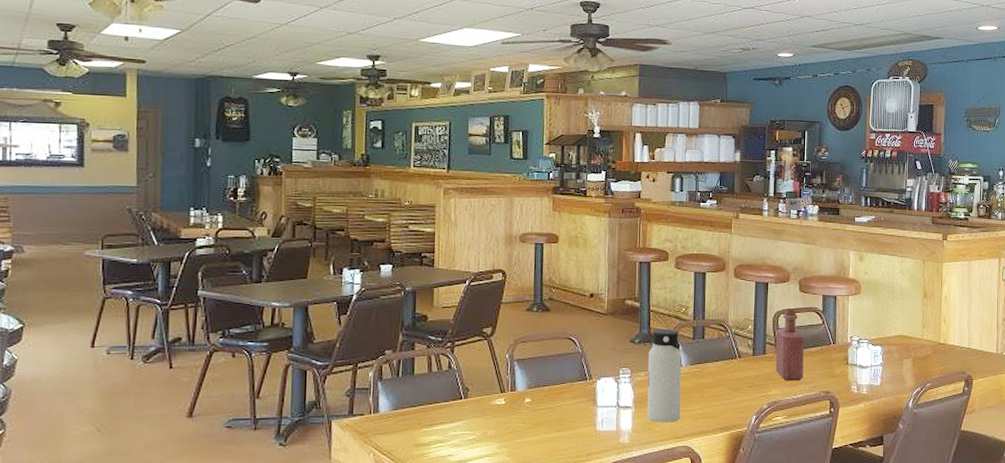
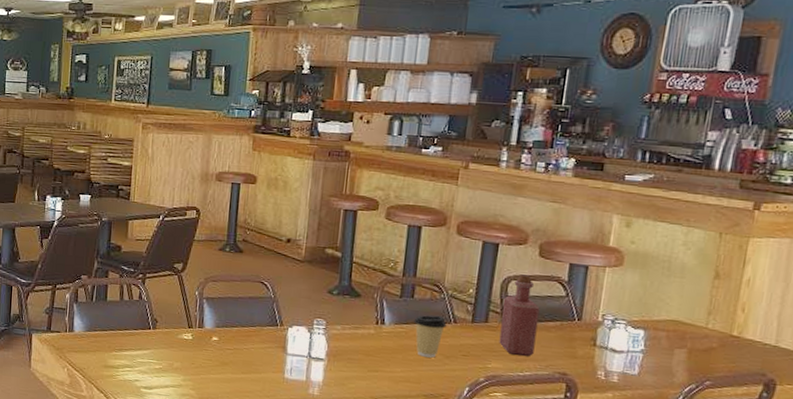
water bottle: present [647,329,682,423] -> none [340,282,386,381]
coffee cup: none [706,352,733,392] -> present [413,315,447,358]

